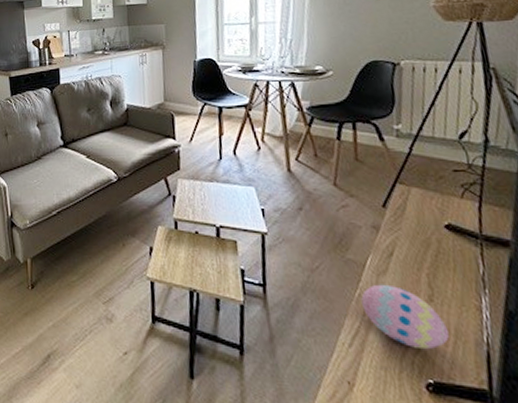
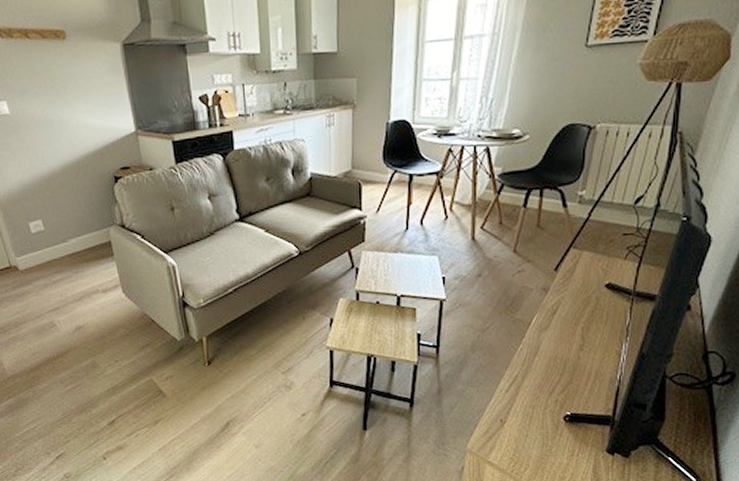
decorative egg: present [361,284,449,350] -> none [523,338,590,390]

